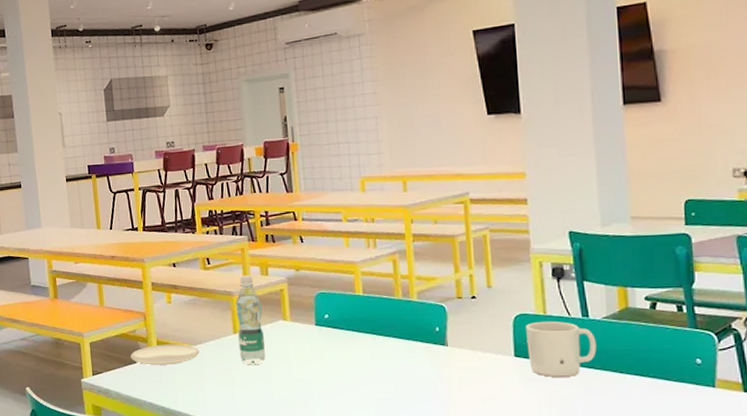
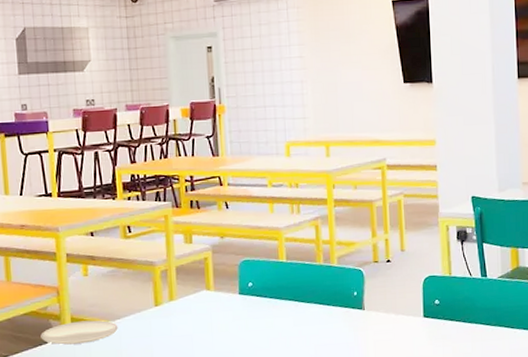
bottle: present [235,275,265,365] -> none [157,243,188,339]
mug: present [526,321,597,378] -> none [434,281,493,336]

